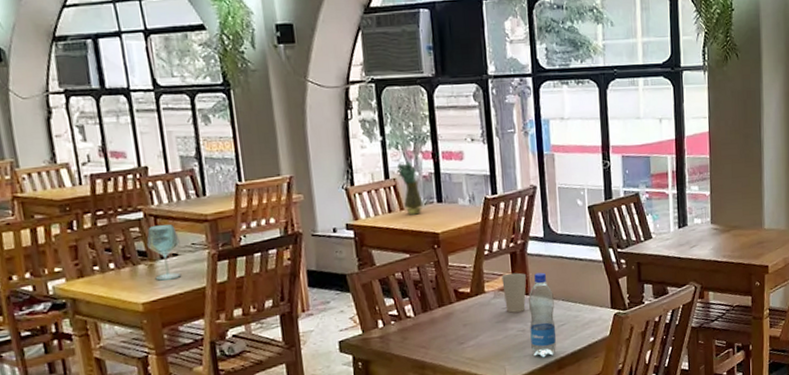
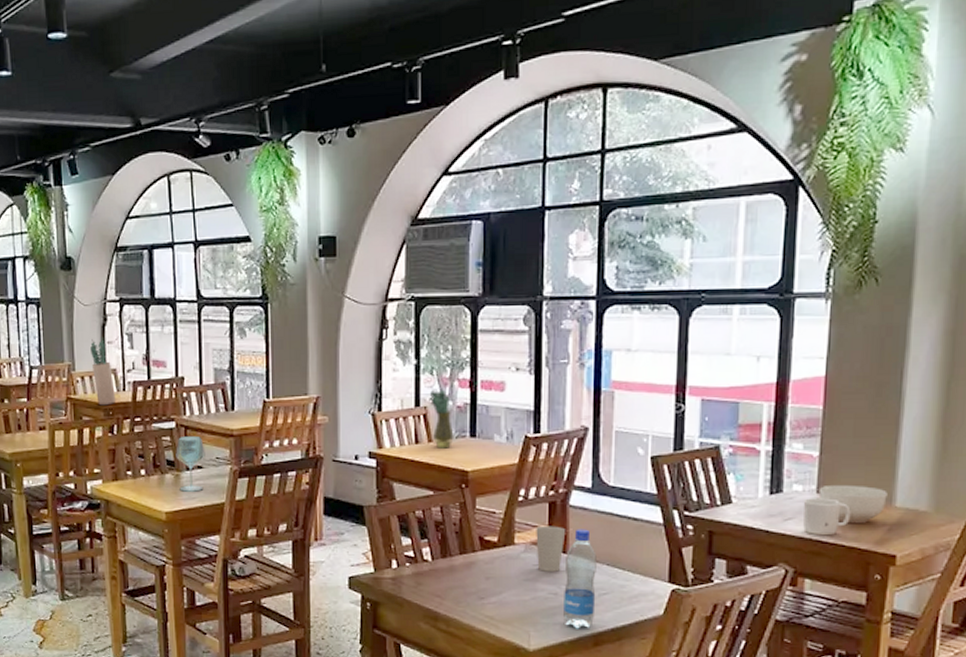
vase: none [35,127,73,202] -> present [90,334,116,406]
mug: none [702,227,736,257] -> present [803,498,851,536]
bowl: none [712,214,759,245] -> present [818,484,888,524]

